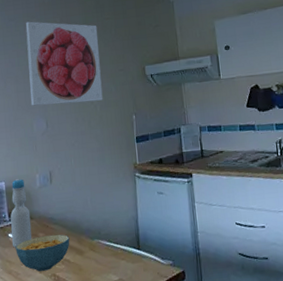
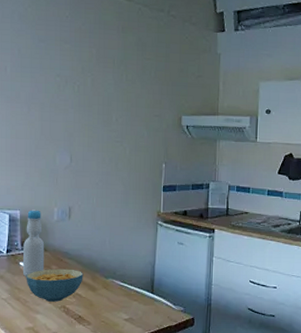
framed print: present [25,21,103,106] -> none [55,46,136,144]

